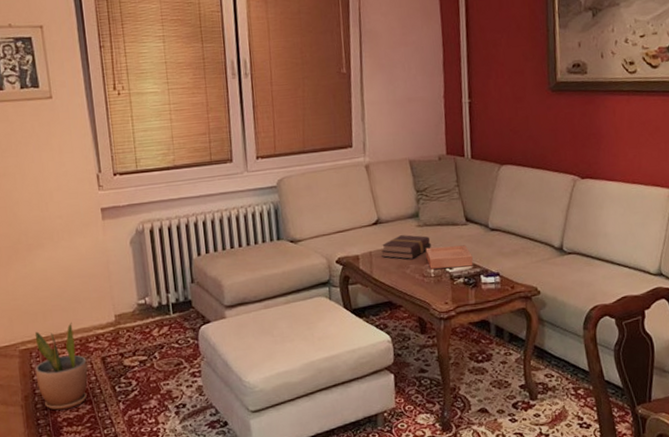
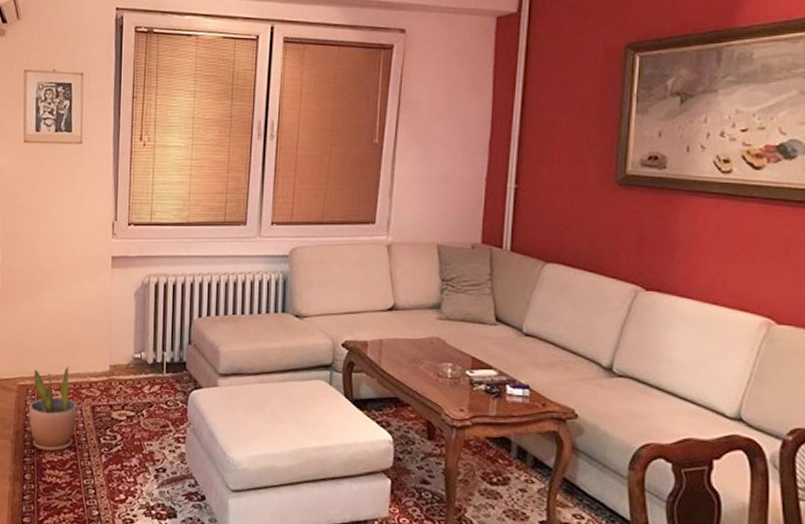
book: present [381,235,431,259] -> none [393,326,451,354]
tray: present [425,245,473,269] -> none [444,344,499,373]

